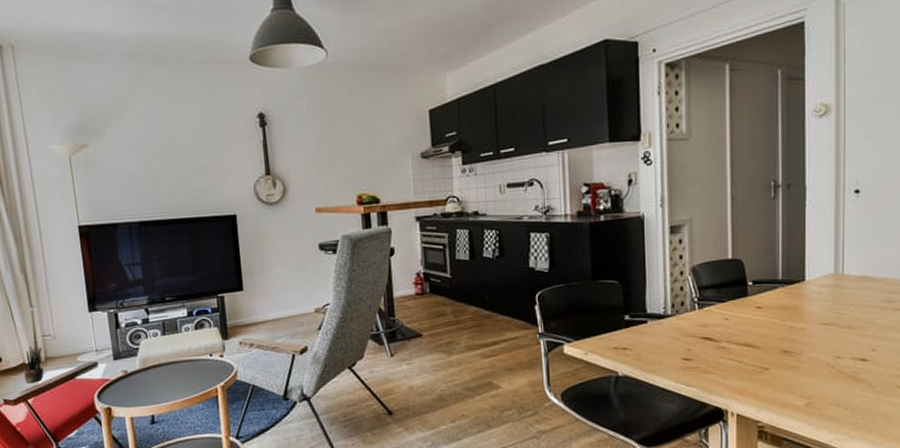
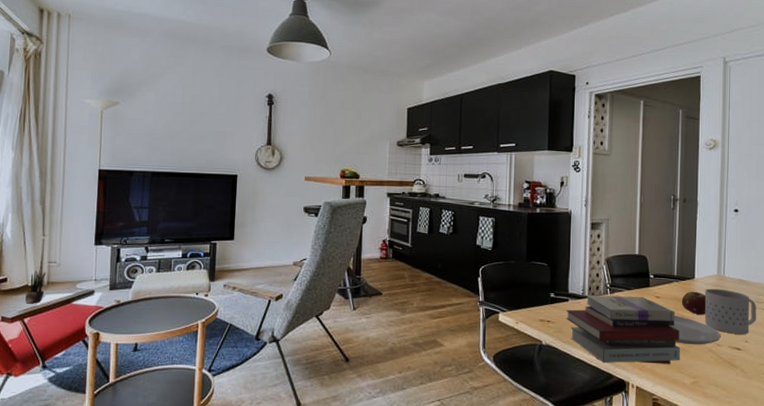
books: none [645,309,791,390] -> present [566,295,681,364]
plate: none [774,326,842,360] -> present [669,315,722,345]
fruit: none [789,296,822,325] -> present [681,291,707,316]
mug: none [819,290,886,343] -> present [704,288,756,334]

